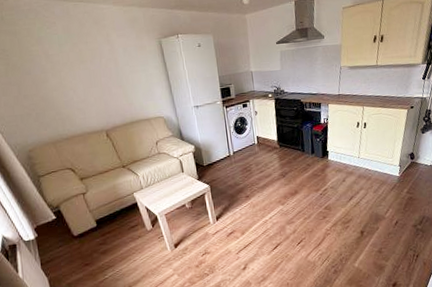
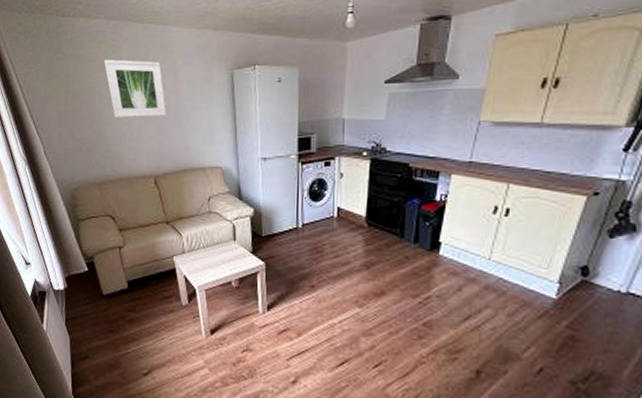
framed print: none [40,34,109,84] -> present [103,59,167,117]

